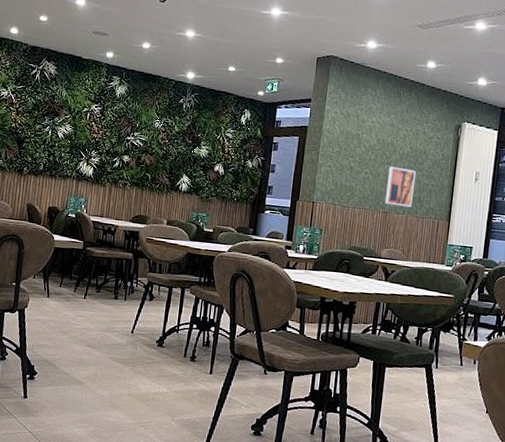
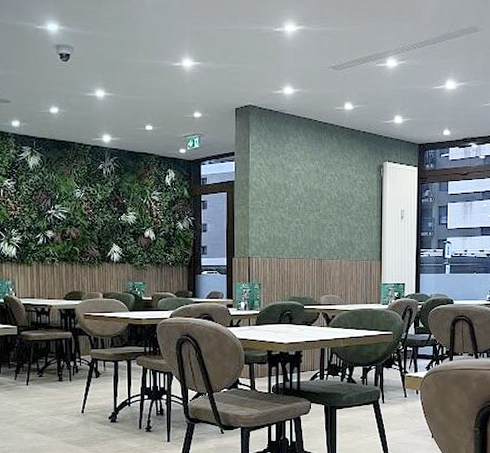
wall art: present [385,166,417,208] -> none [318,213,345,252]

